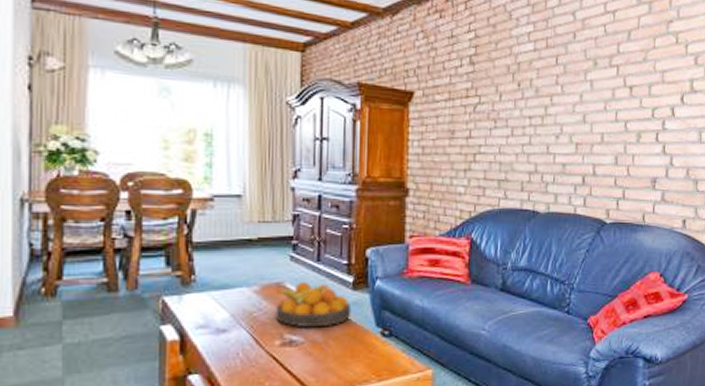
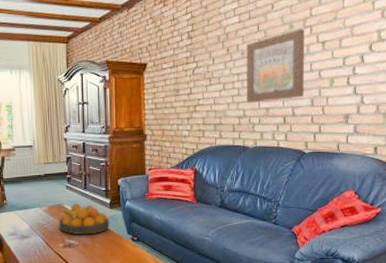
wall art: none [540,67,610,156] -> present [247,28,304,103]

